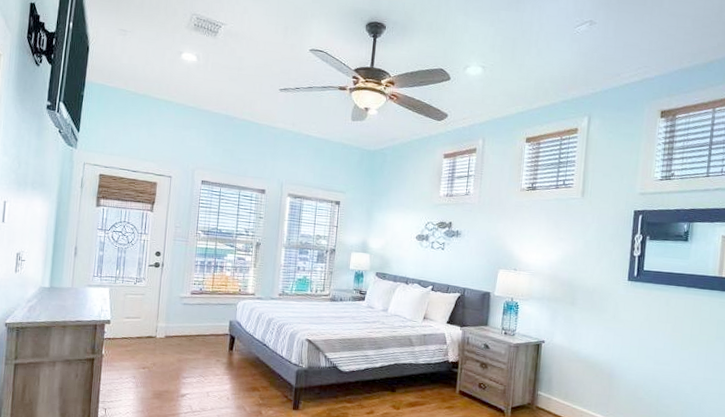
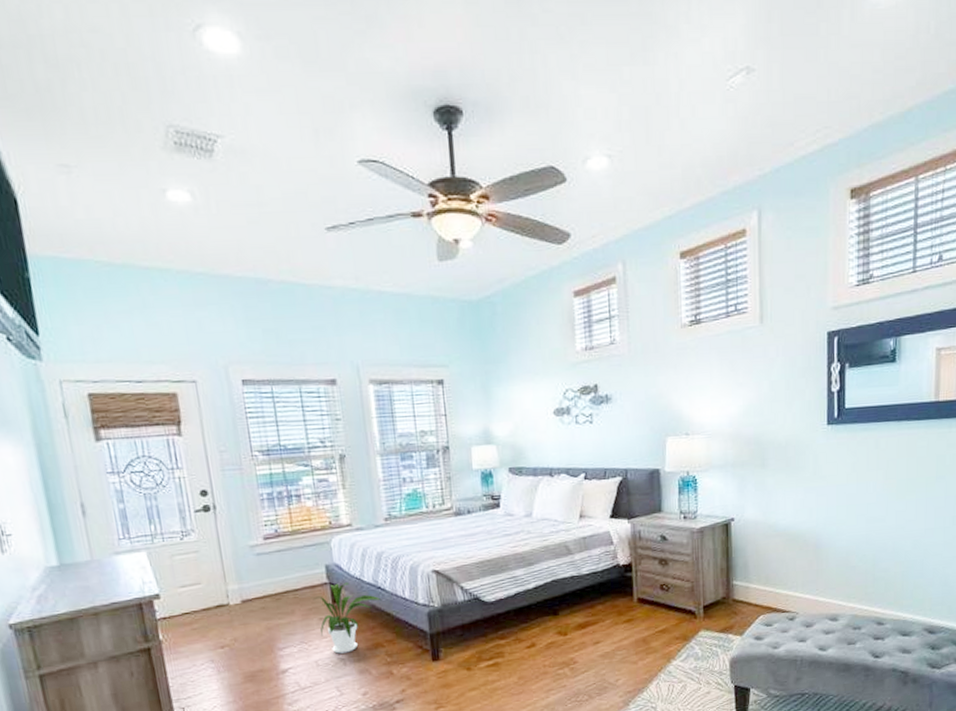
house plant: none [215,336,265,390] -> present [314,582,382,654]

